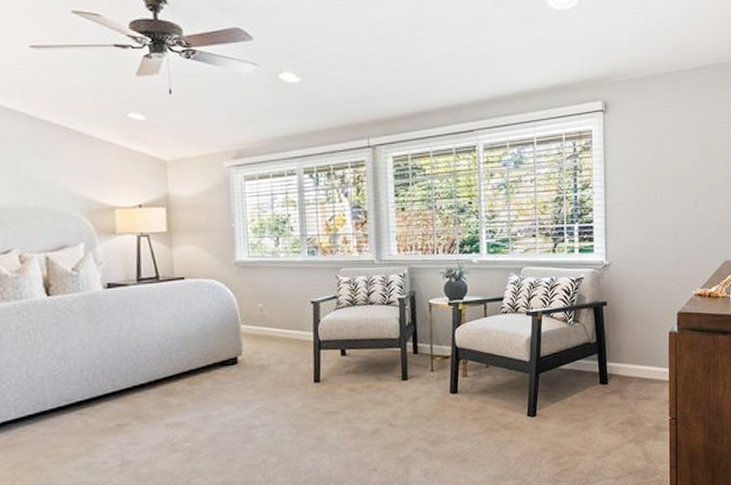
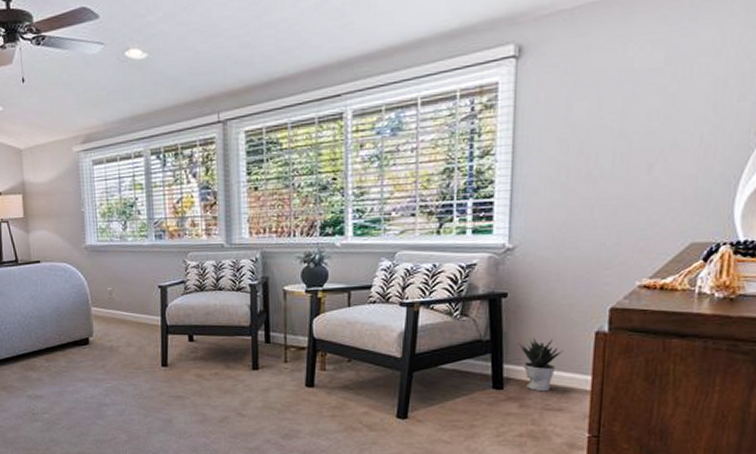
potted plant: none [617,338,648,384] -> present [519,337,563,392]

